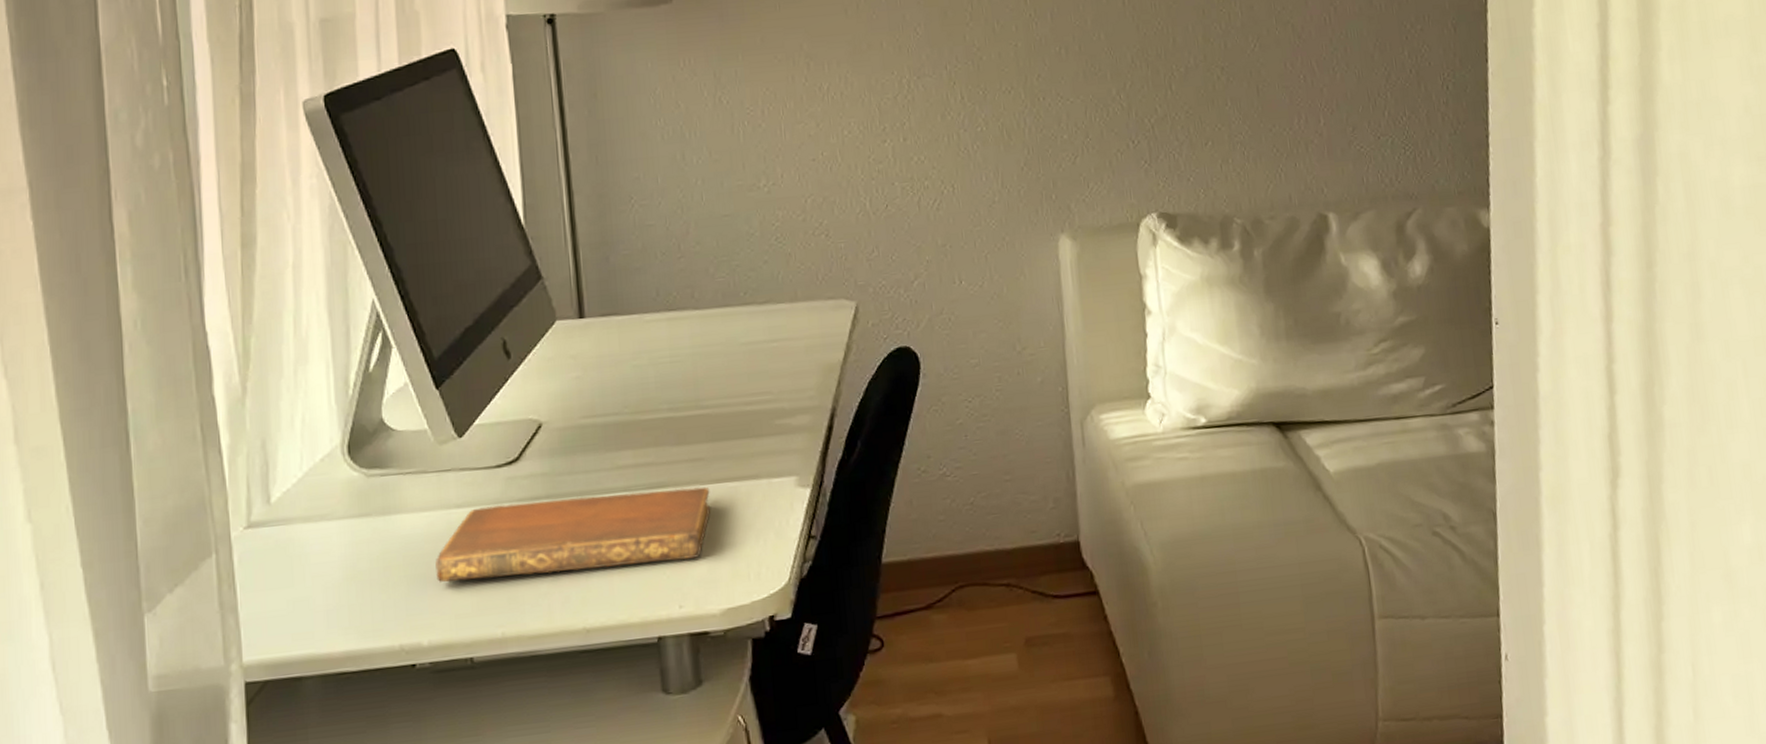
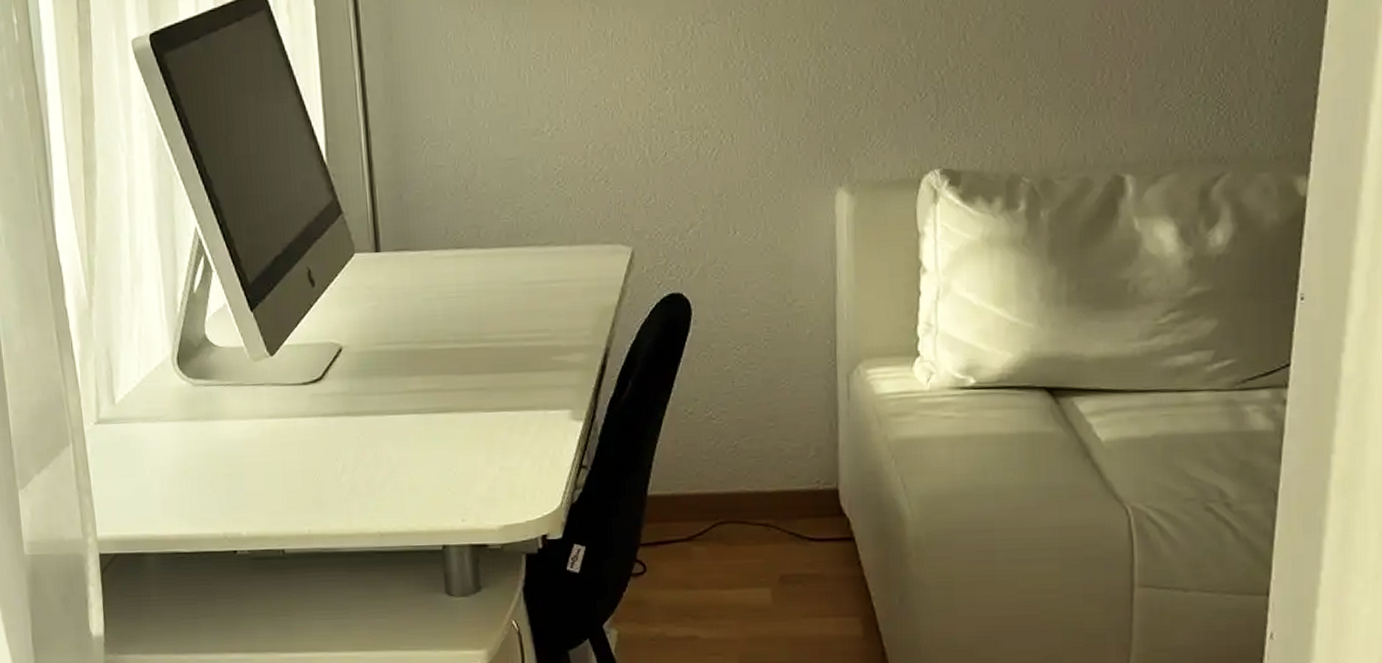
notebook: present [435,486,710,583] -> none [252,413,491,483]

